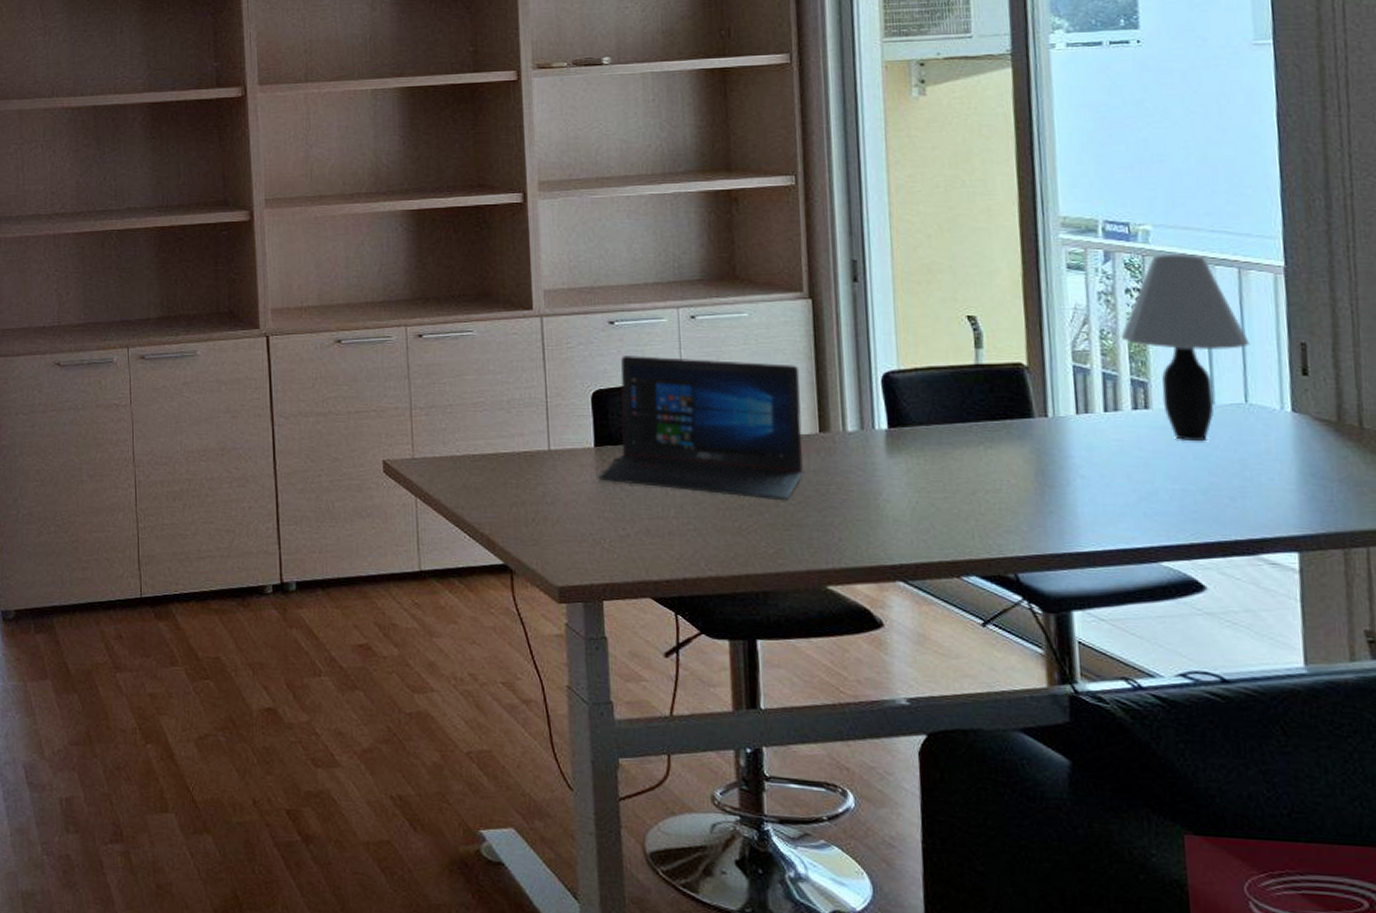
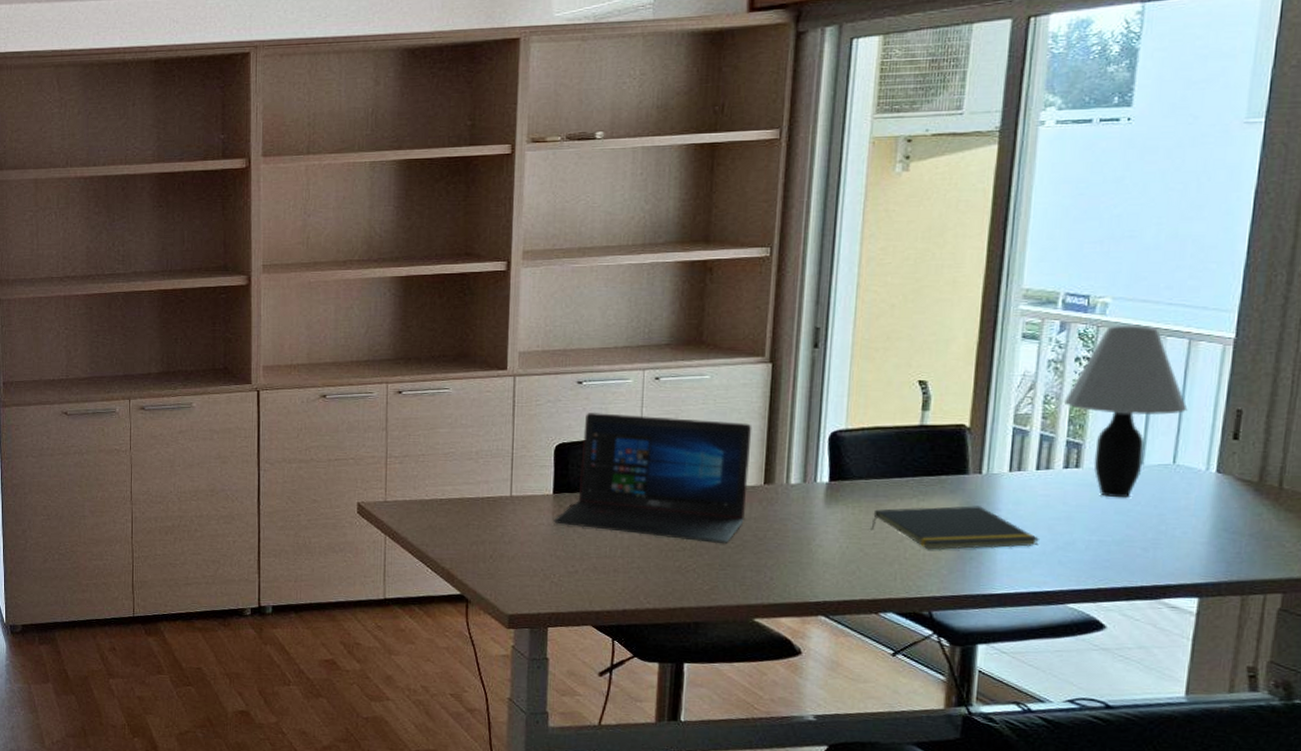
notepad: none [939,453,1120,504] -> present [871,506,1039,550]

